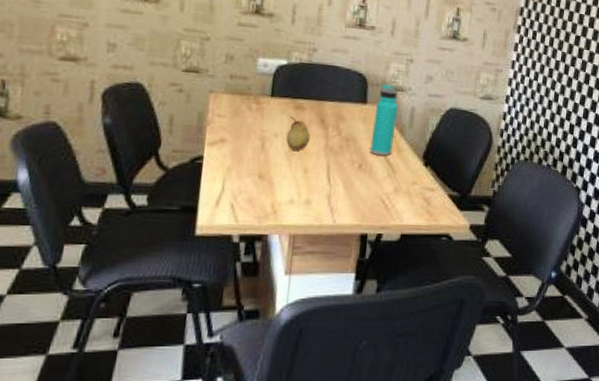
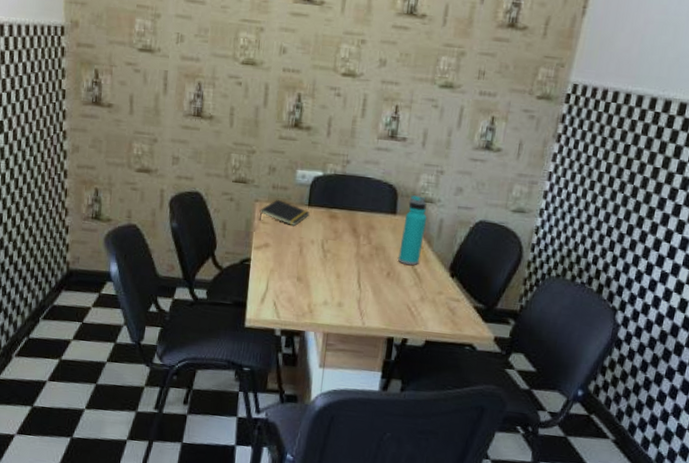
notepad: none [213,89,273,119] -> present [259,199,310,227]
fruit: present [286,116,310,151] -> none [321,224,343,257]

